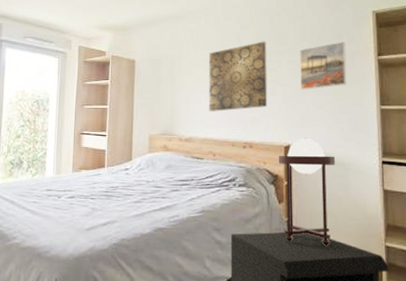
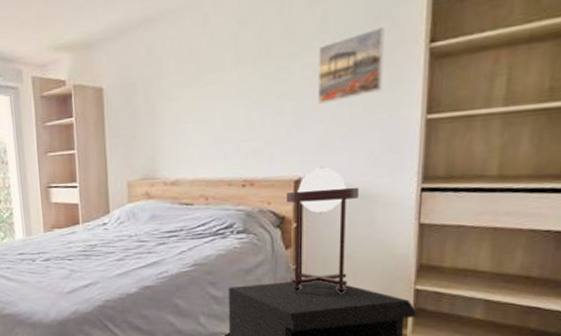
wall art: present [208,41,268,111] -> none [195,40,274,145]

